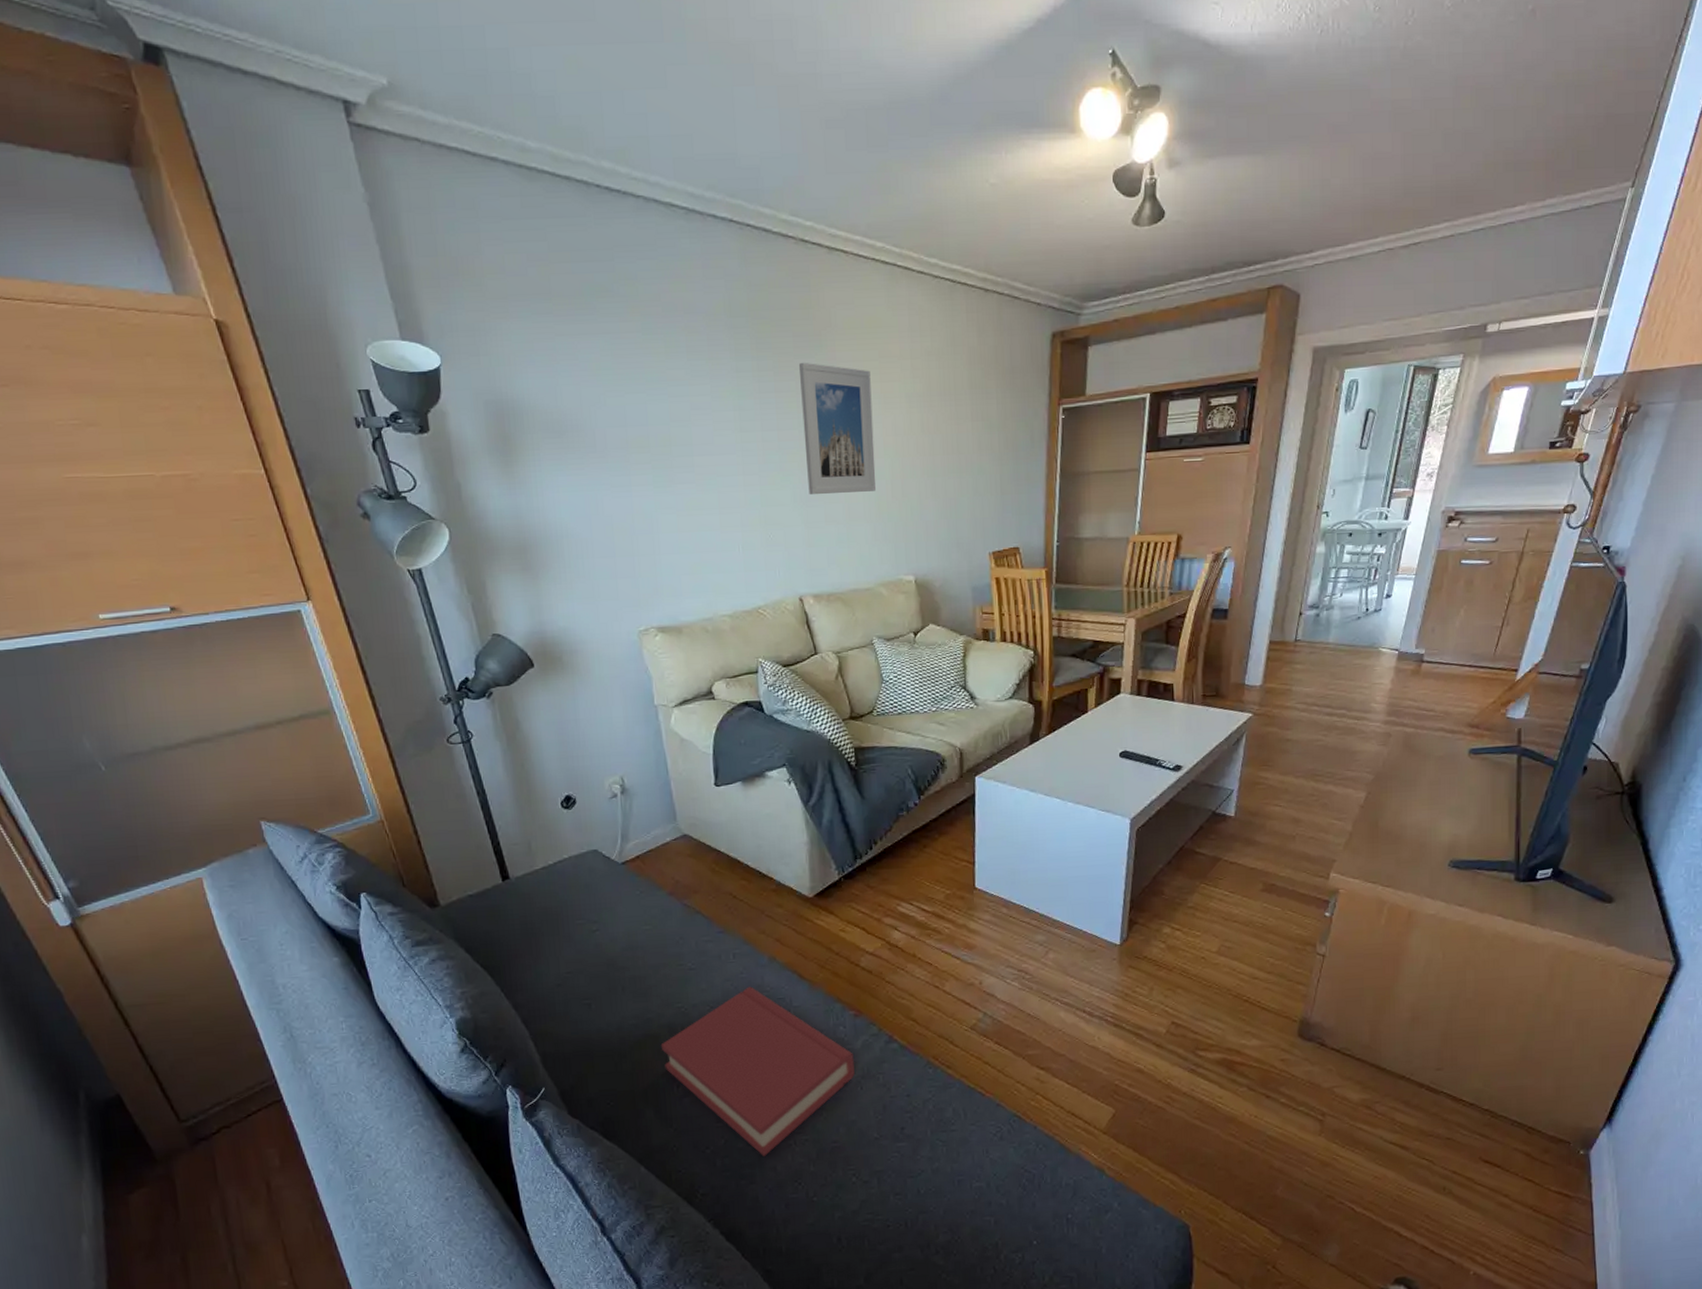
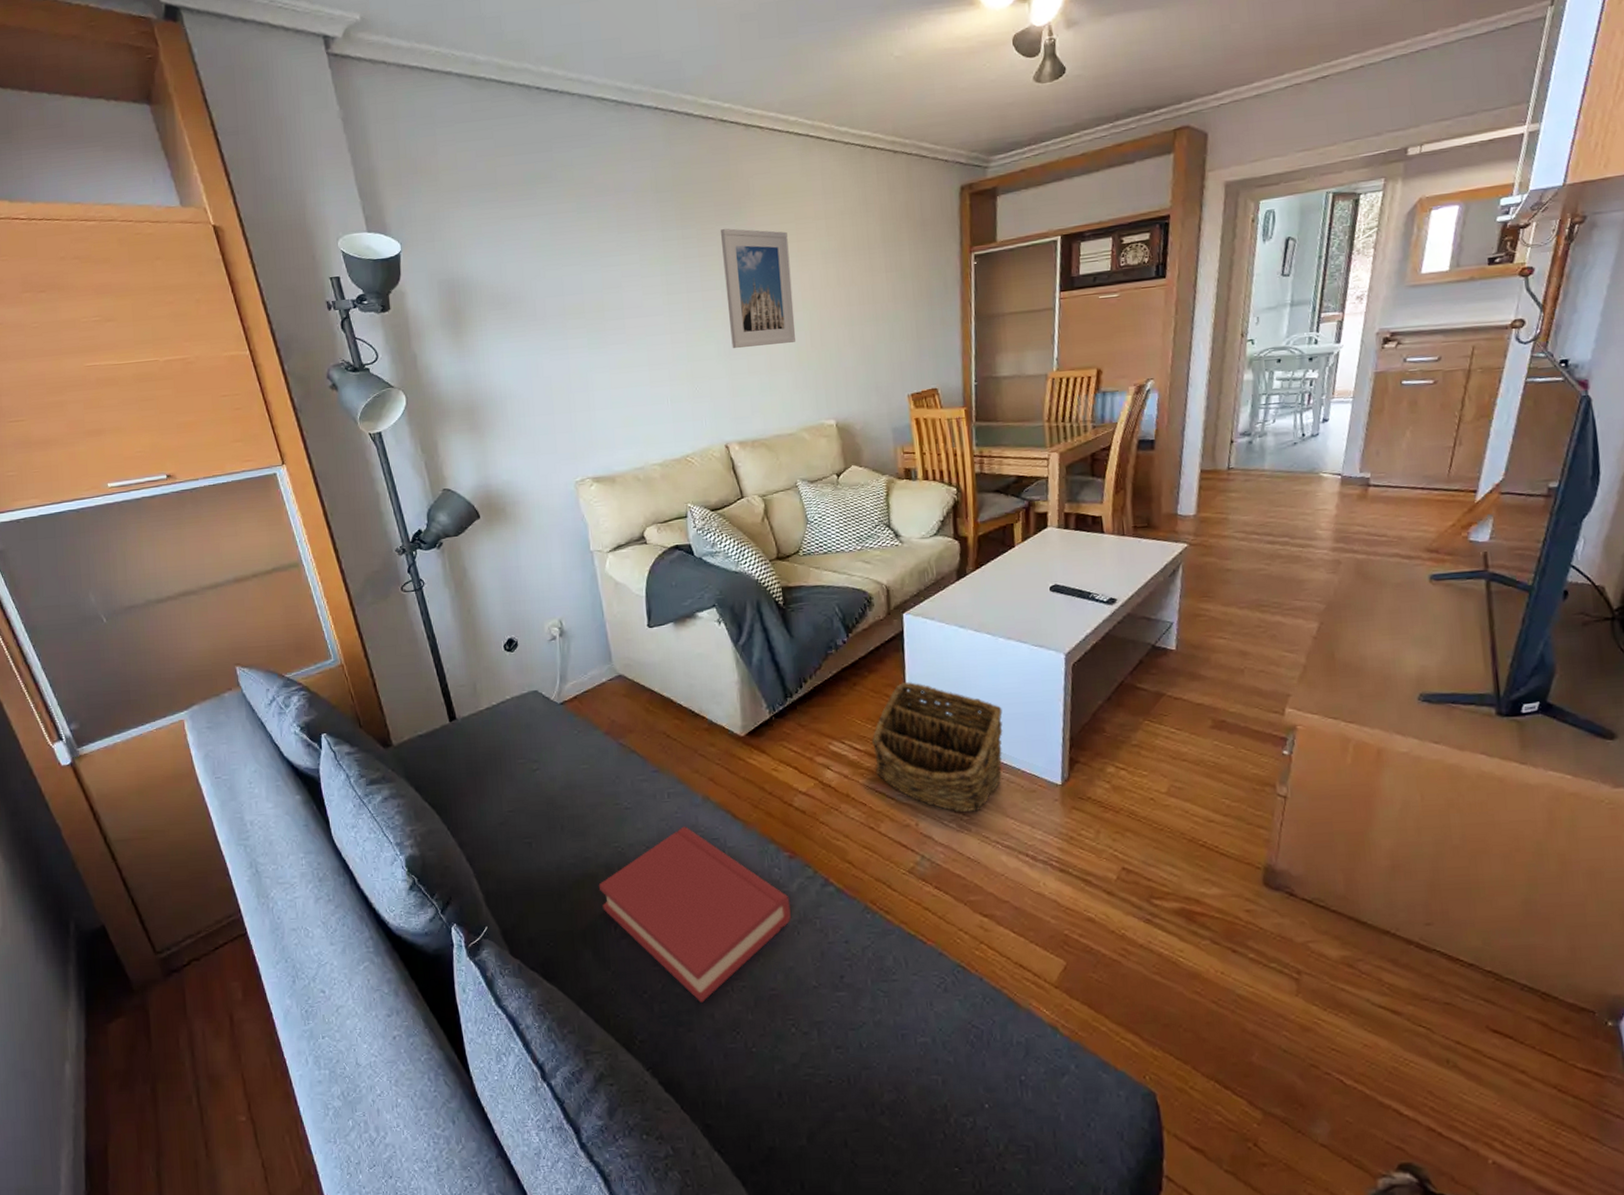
basket: none [939,844,1068,972] -> present [871,681,1003,813]

